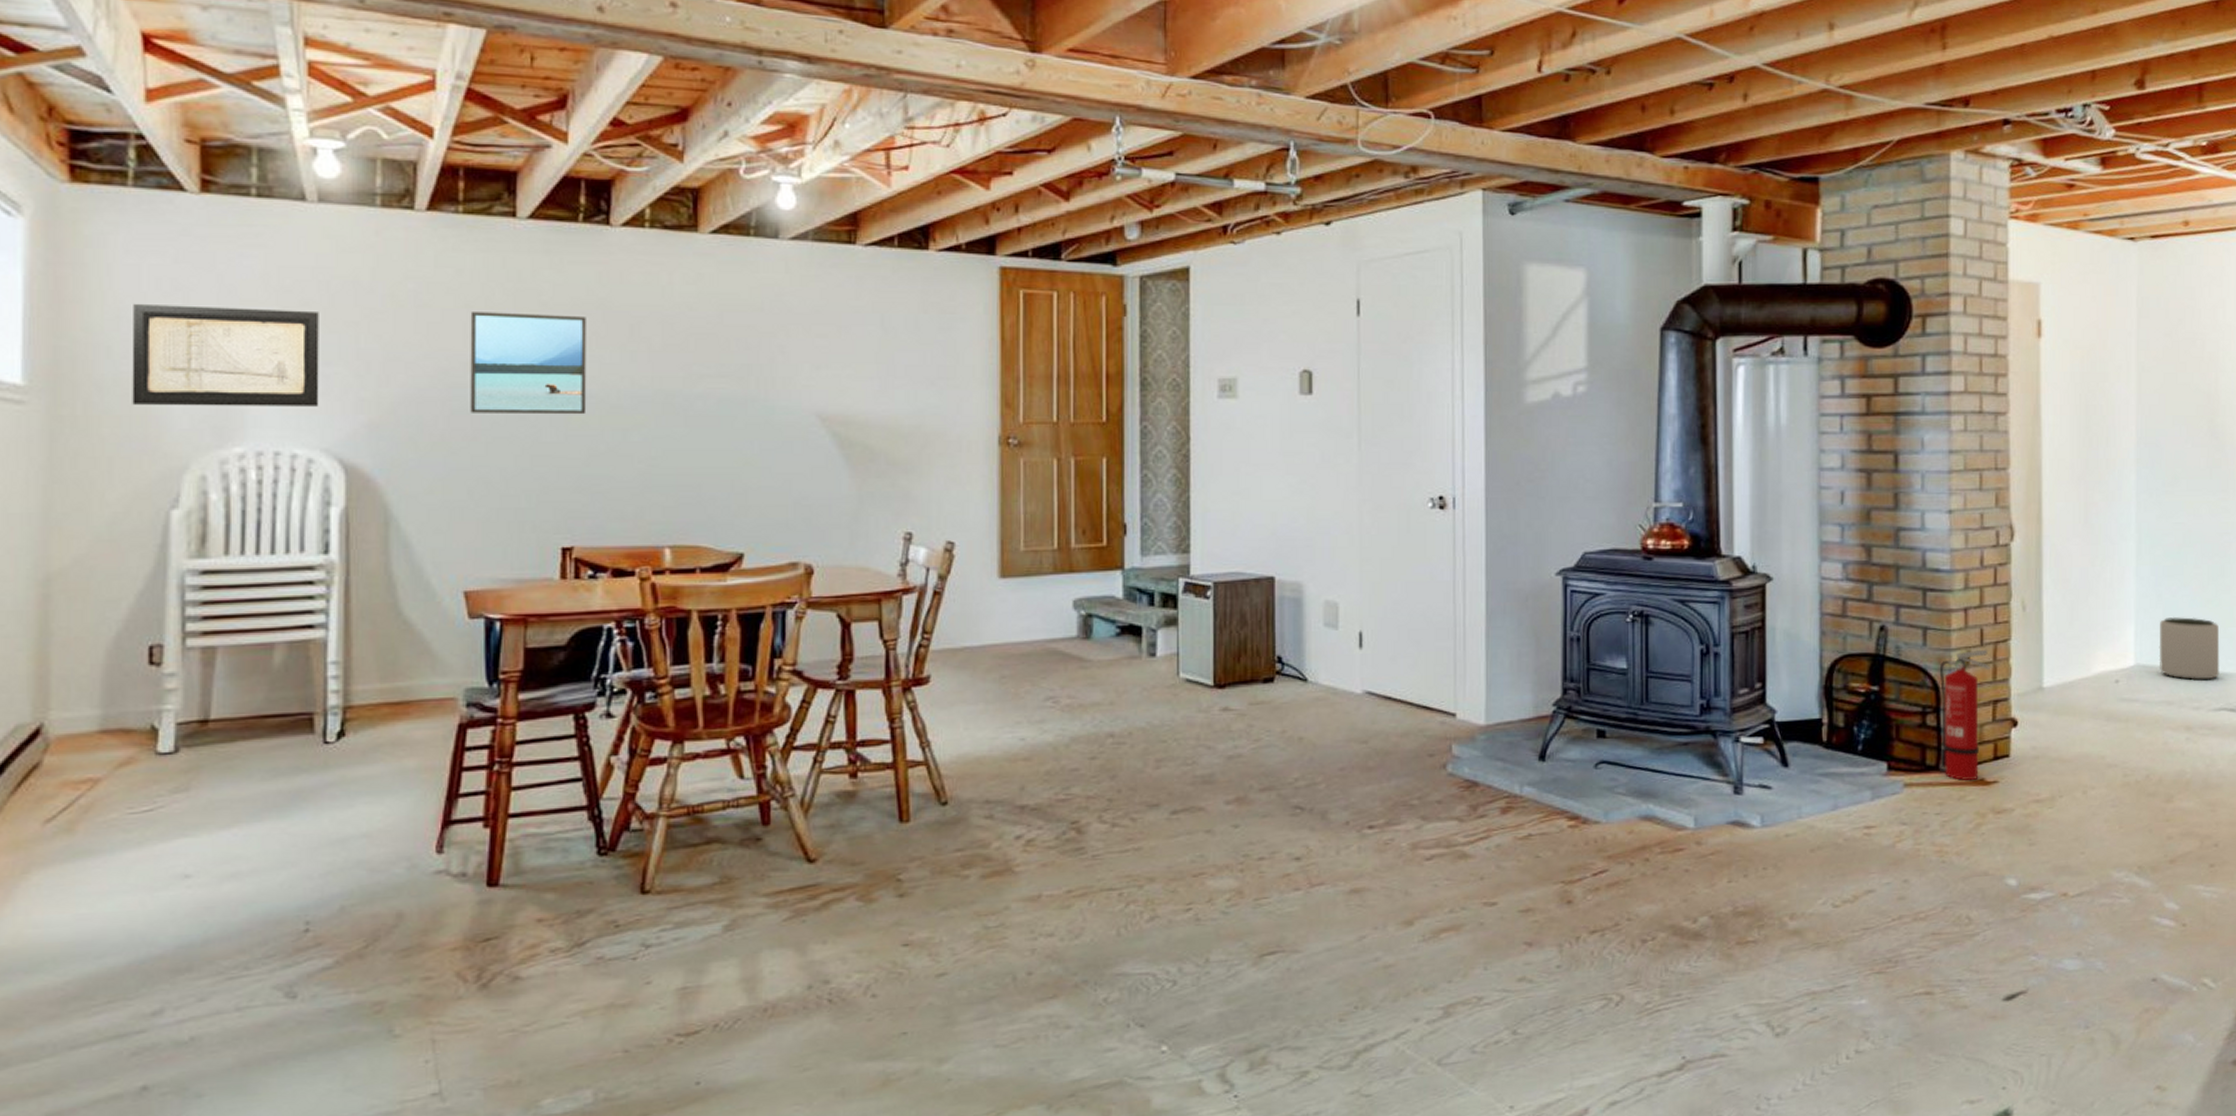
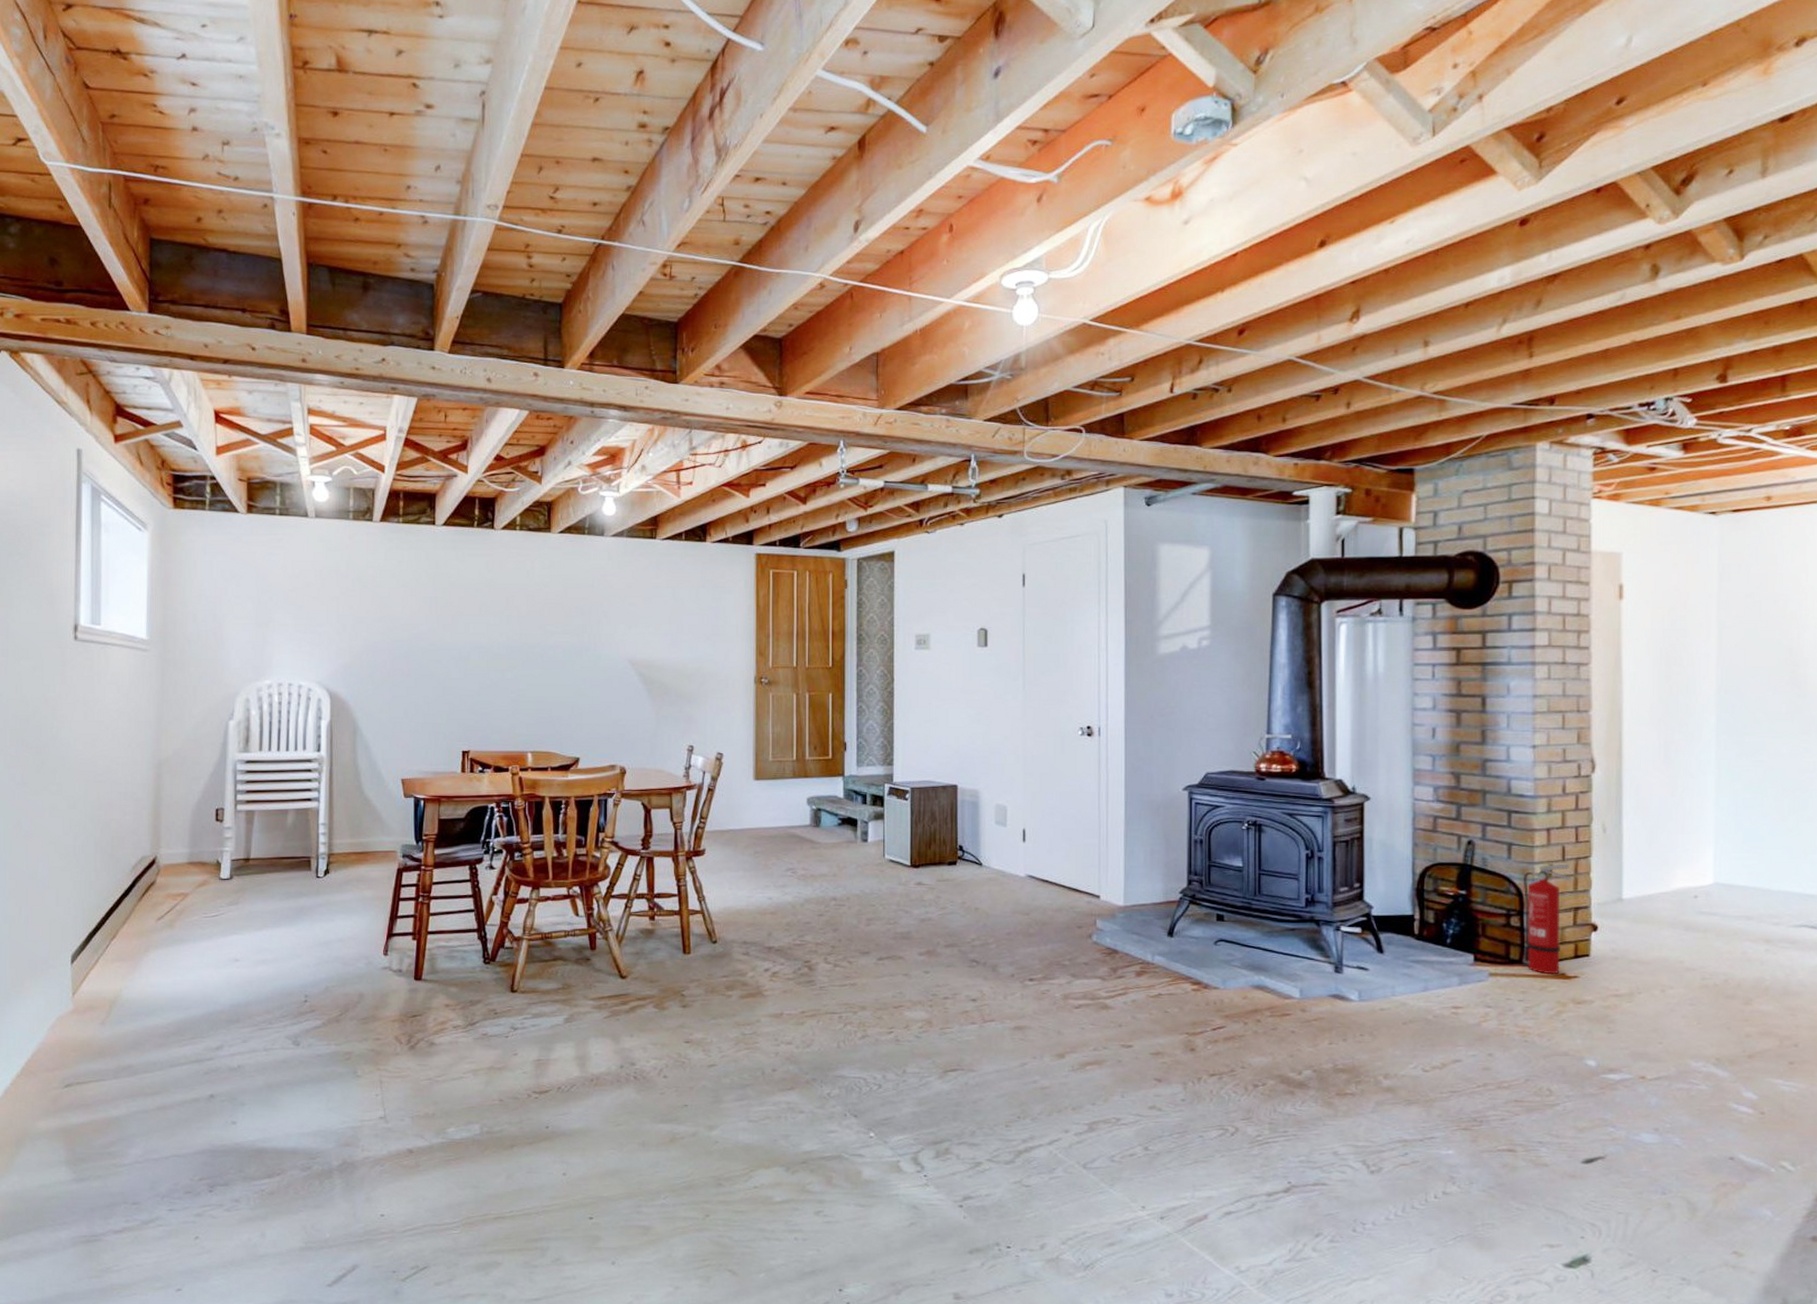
wall art: present [132,303,319,406] -> none [207,586,315,653]
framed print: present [470,312,587,415] -> none [406,590,479,660]
plant pot: present [2159,617,2220,681] -> none [1738,843,1801,900]

